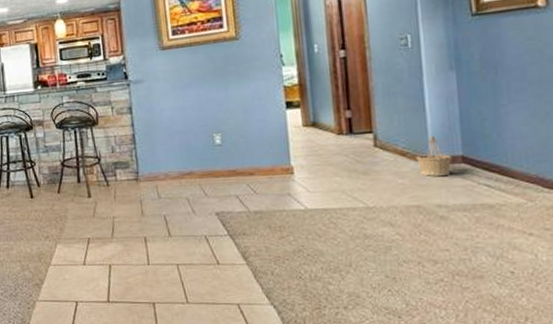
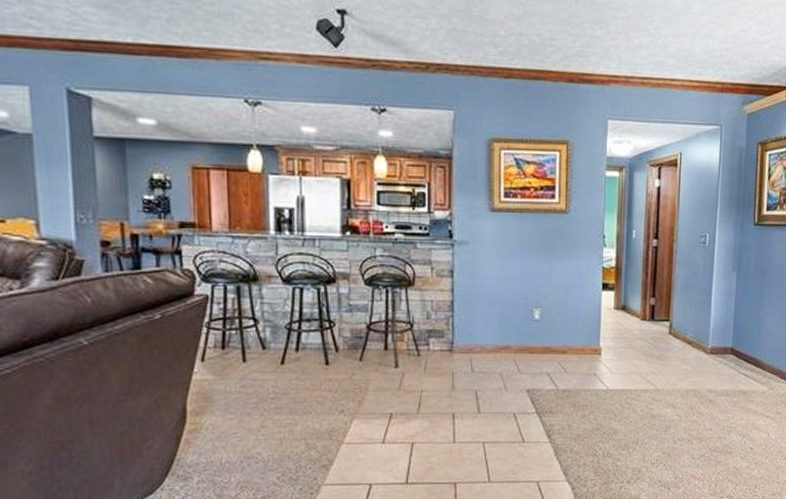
basket: present [416,135,452,176] -> none [699,327,724,364]

